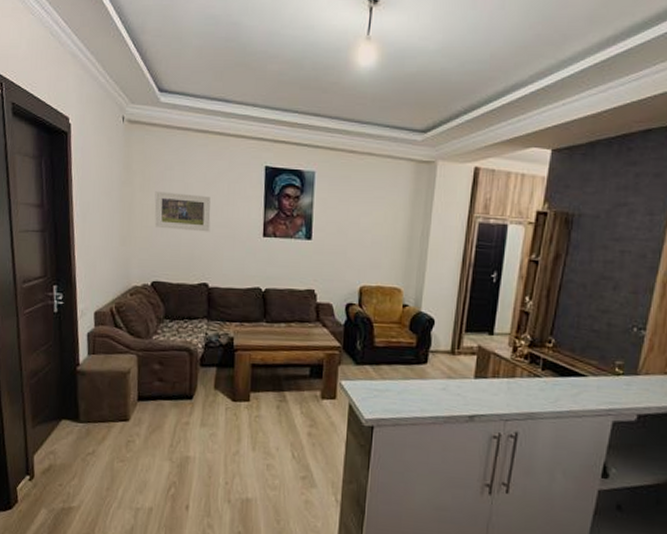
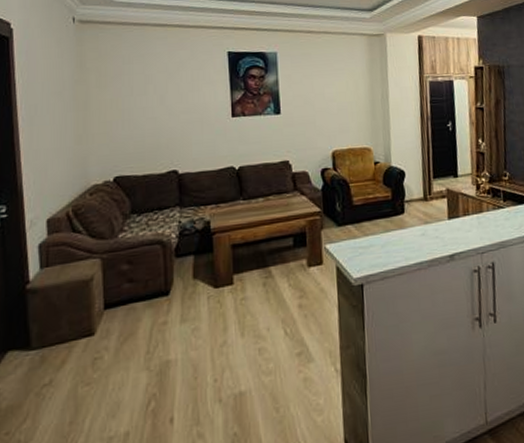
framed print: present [154,191,211,232] -> none [113,84,176,122]

